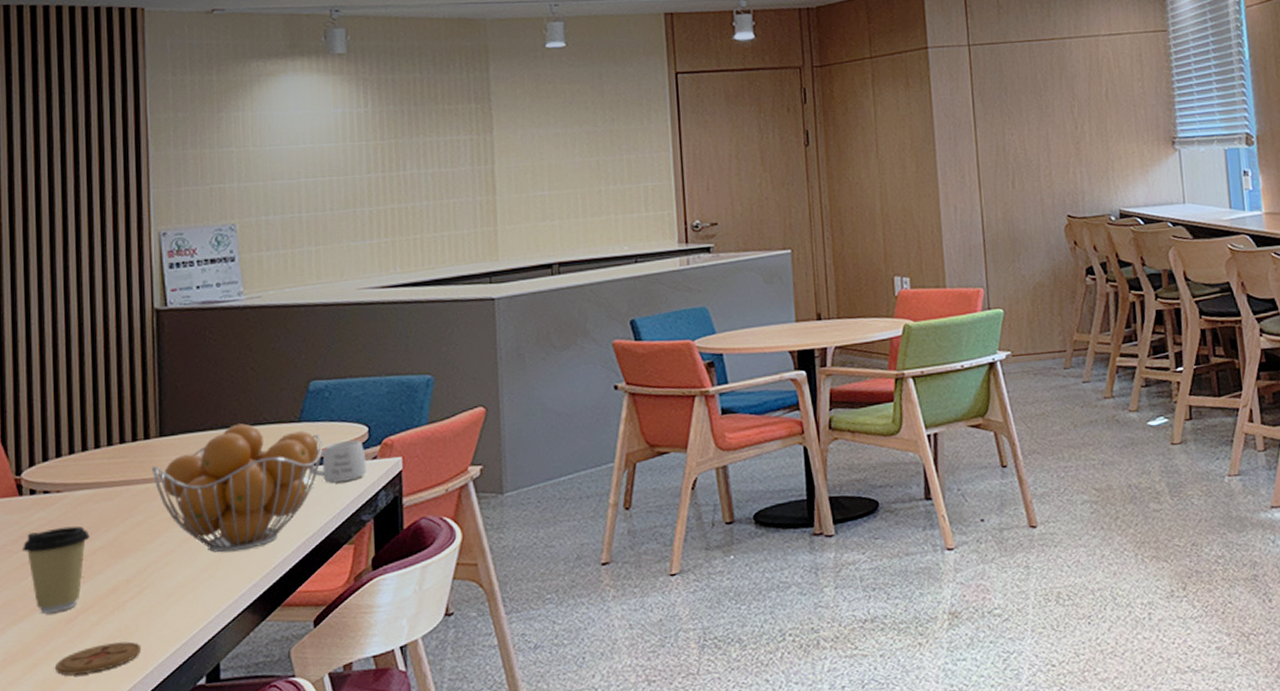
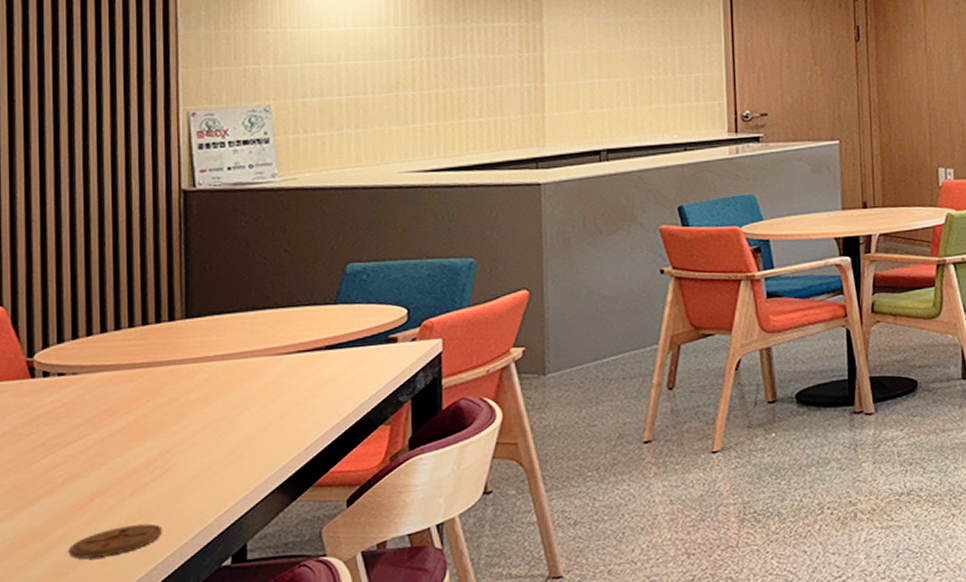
coffee cup: present [21,525,90,614] -> none [33,408,108,497]
fruit basket: present [151,423,323,553] -> none [176,305,359,434]
mug: present [308,440,367,483] -> none [343,322,405,364]

